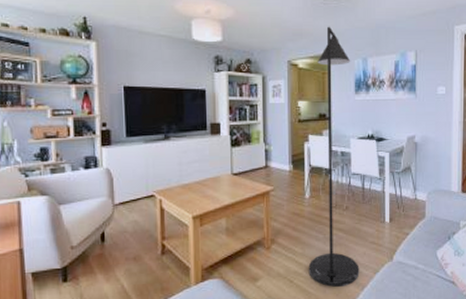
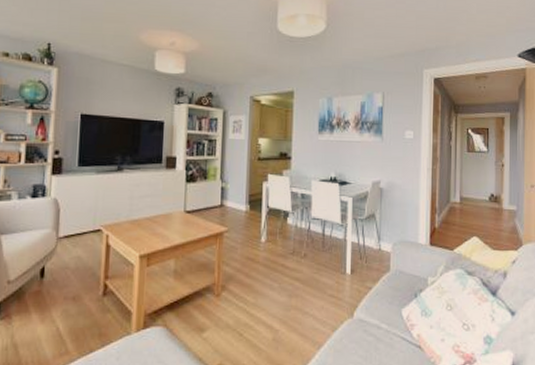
floor lamp: present [308,26,360,288] -> none [260,63,316,345]

